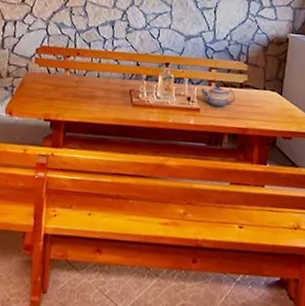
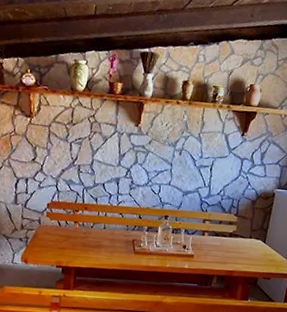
teapot: present [201,84,236,108] -> none [196,234,225,254]

